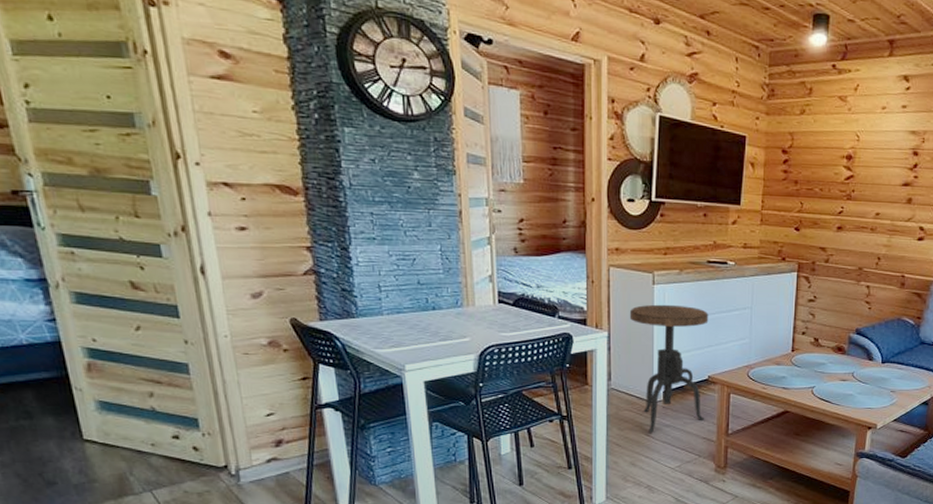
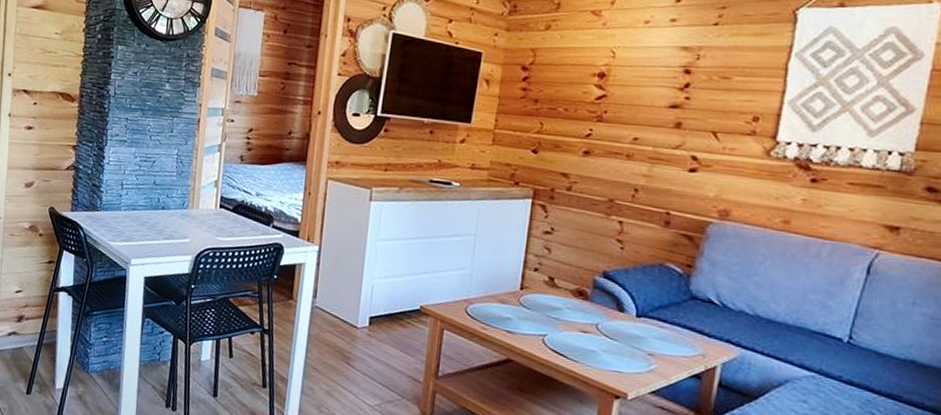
side table: present [629,304,709,433] -> none [342,221,427,362]

